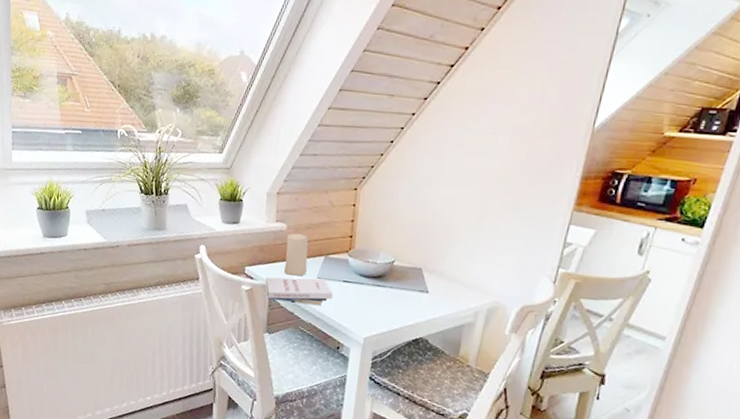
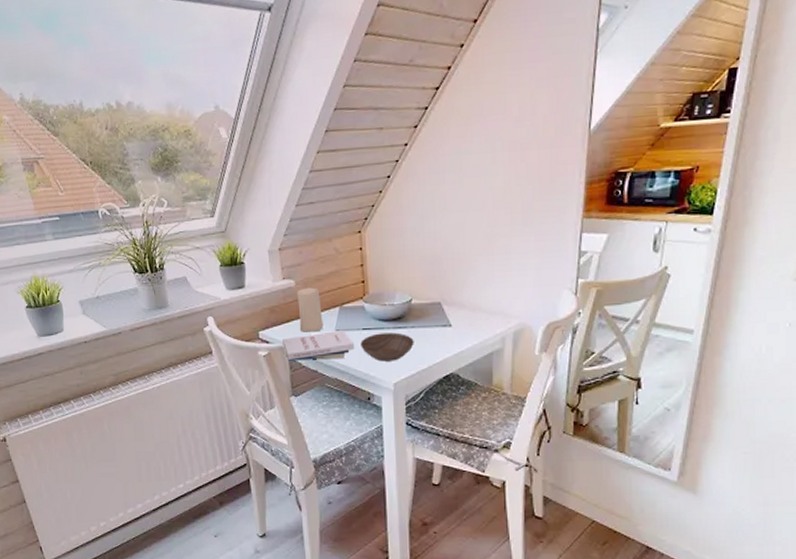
bowl: none [338,287,390,317] -> present [360,332,414,362]

